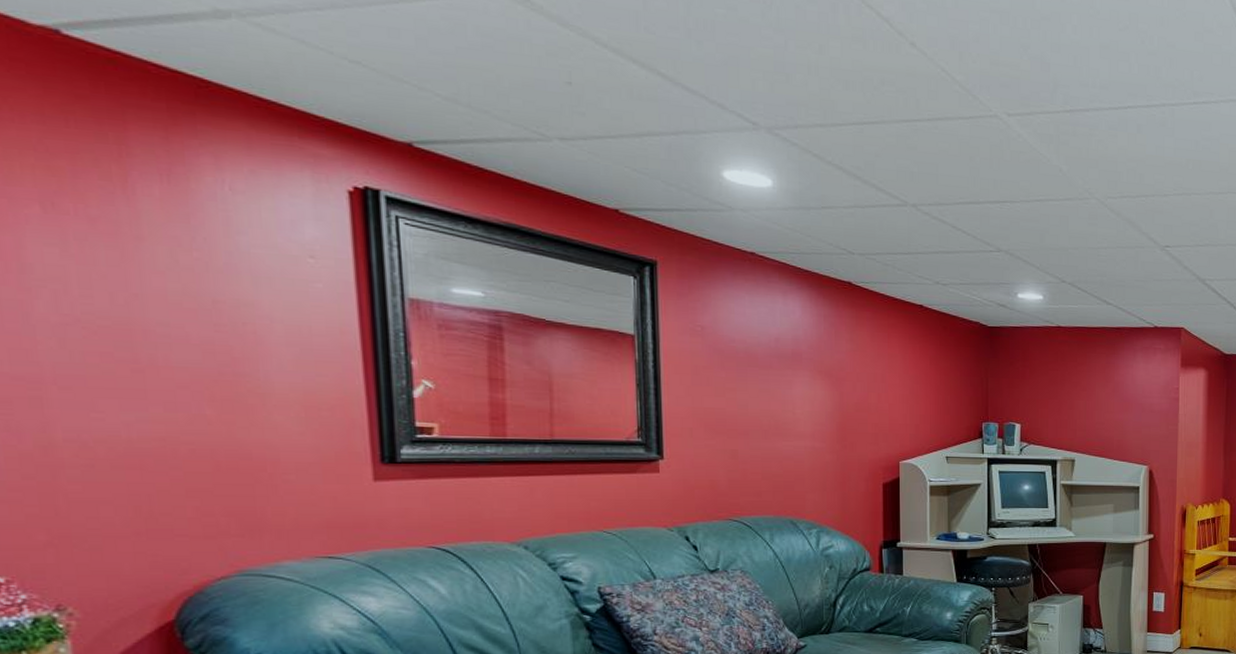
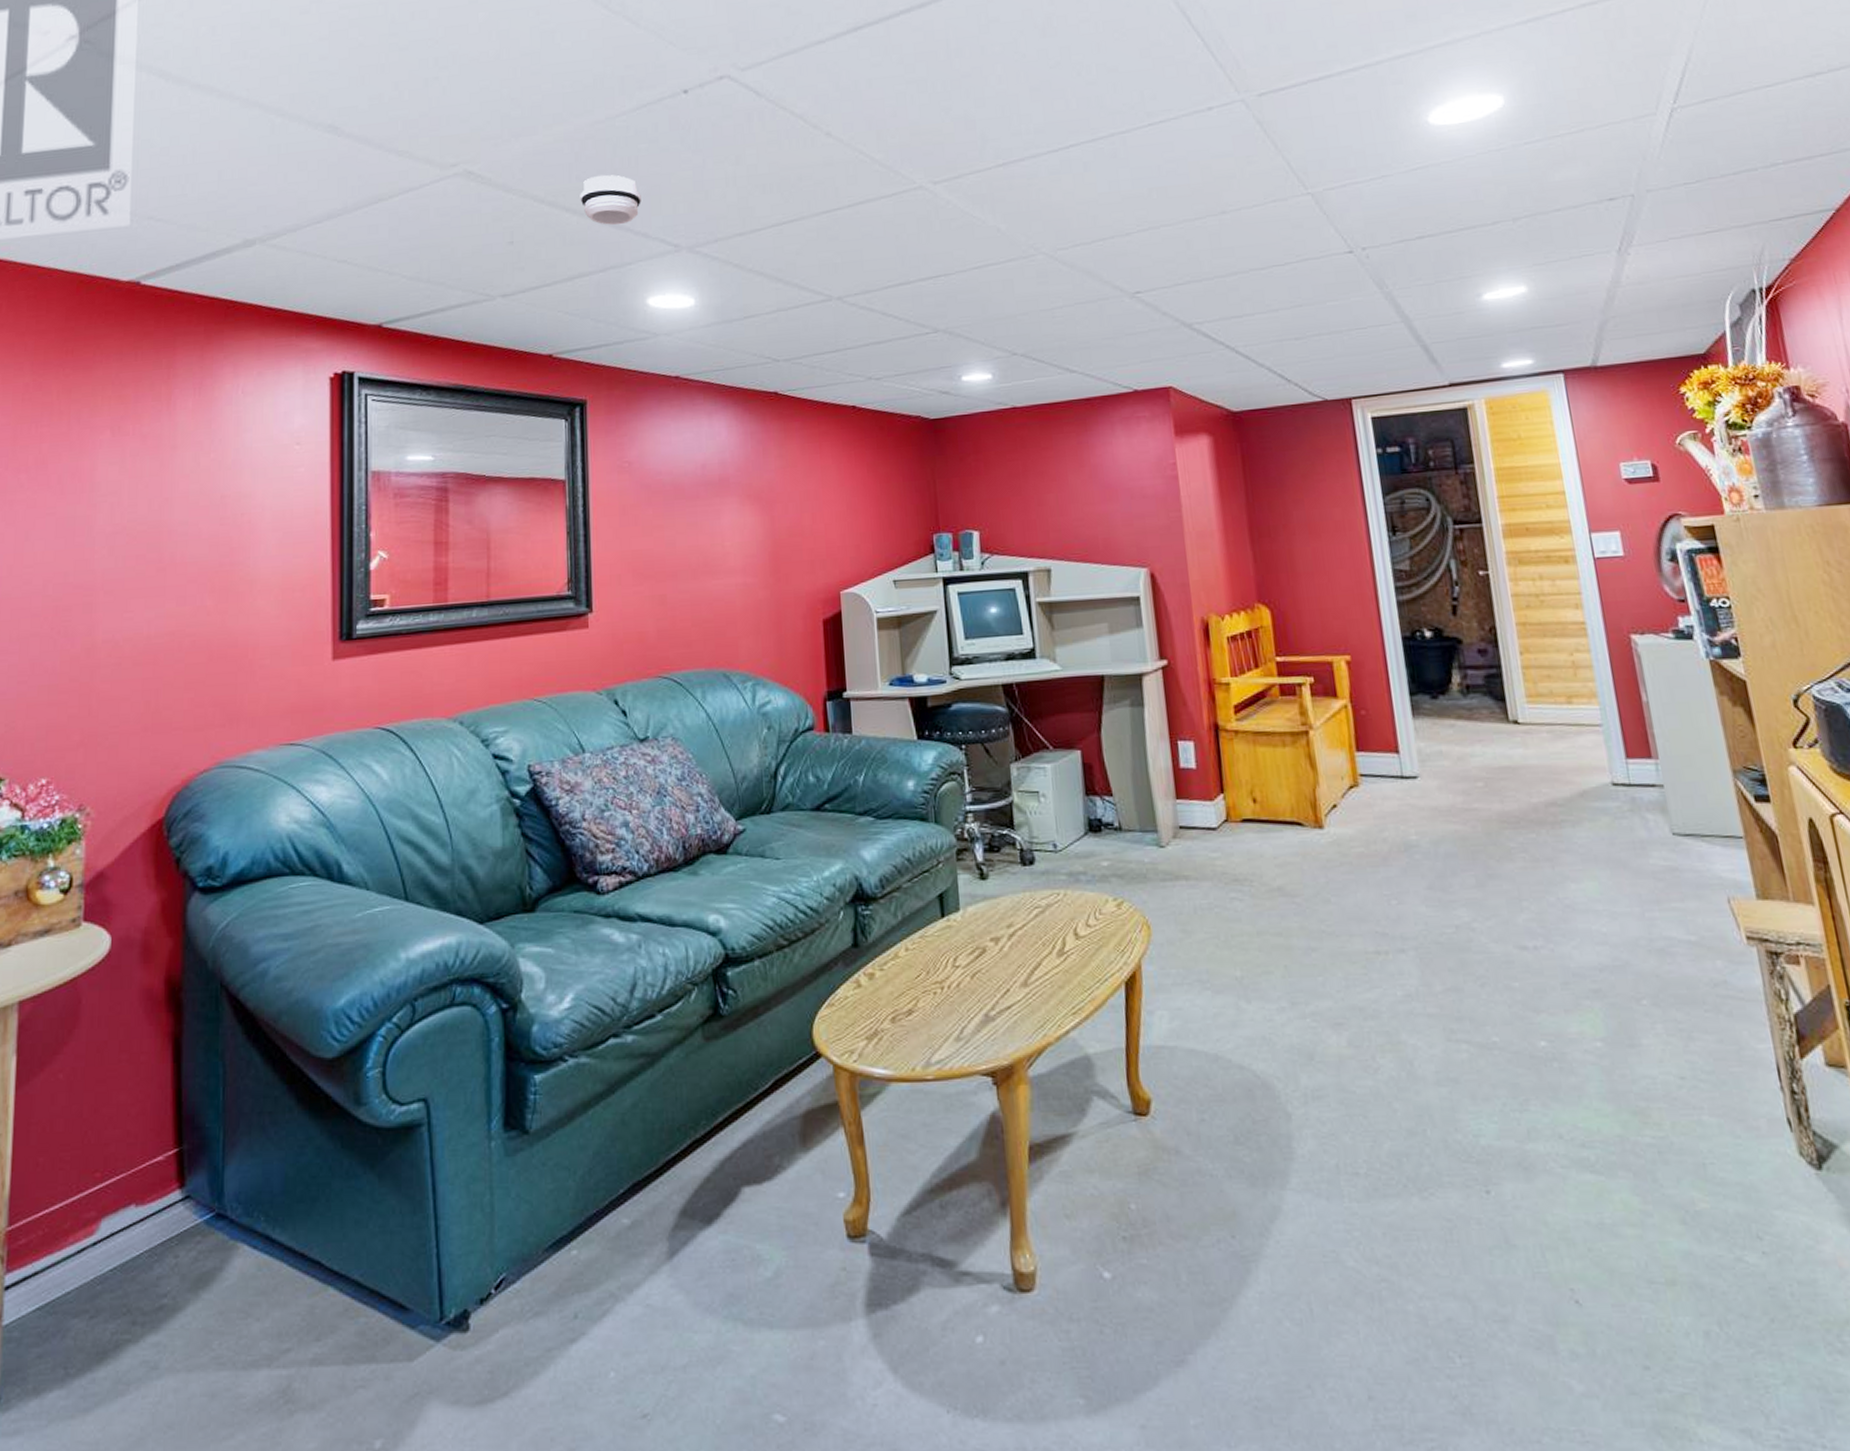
smoke detector: none [649,31,718,90] -> present [580,175,641,226]

